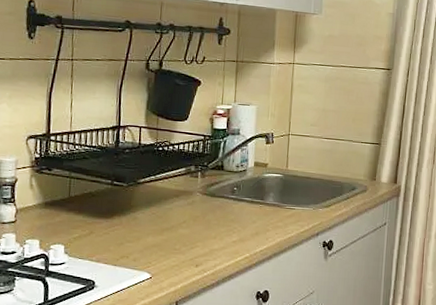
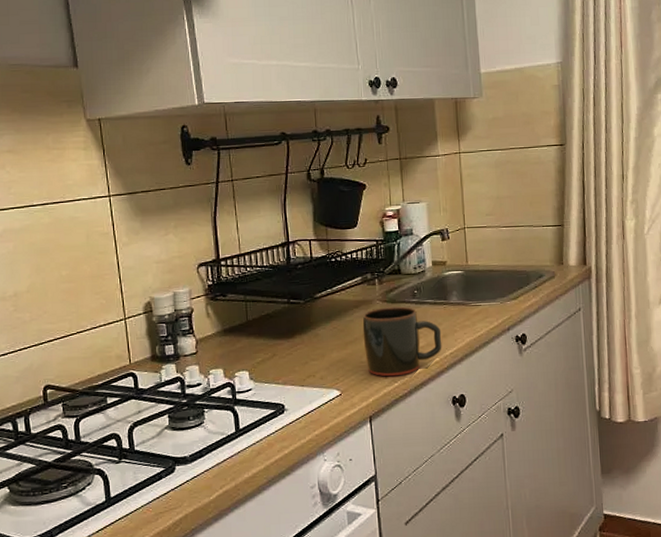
mug: none [179,200,255,267] -> present [362,306,442,377]

